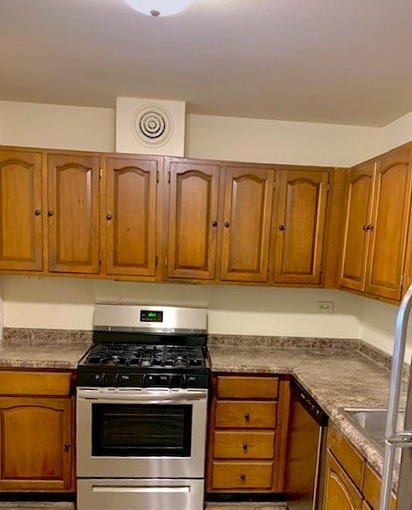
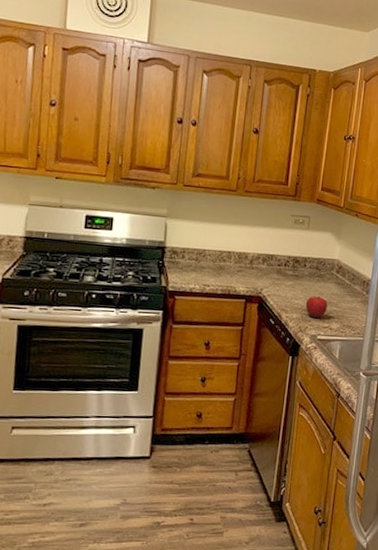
fruit: none [332,372,353,392] -> present [305,295,327,318]

